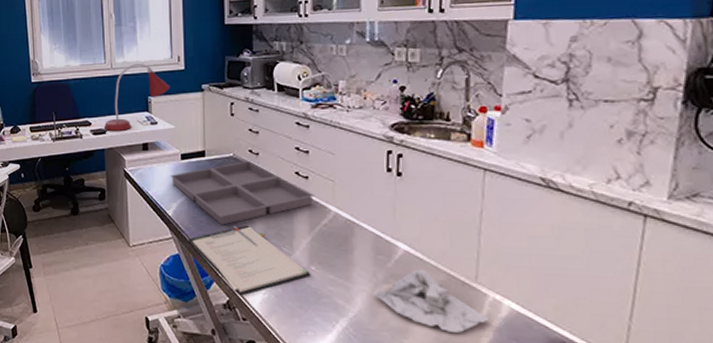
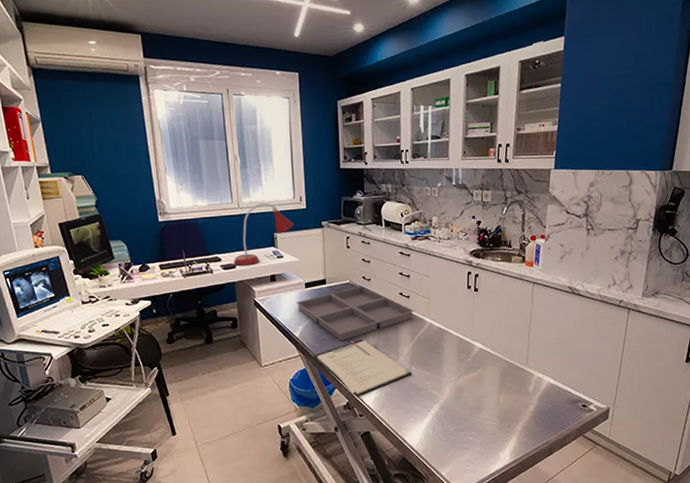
tissue: present [374,269,490,333] -> none [458,360,535,405]

